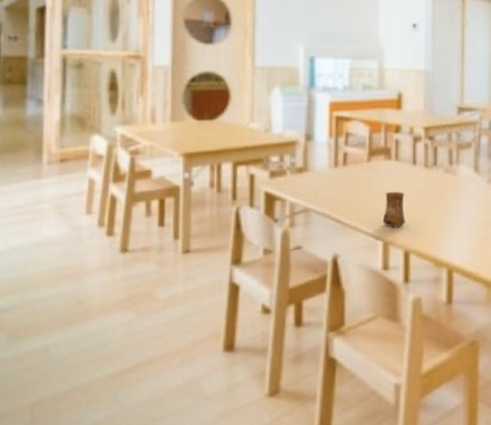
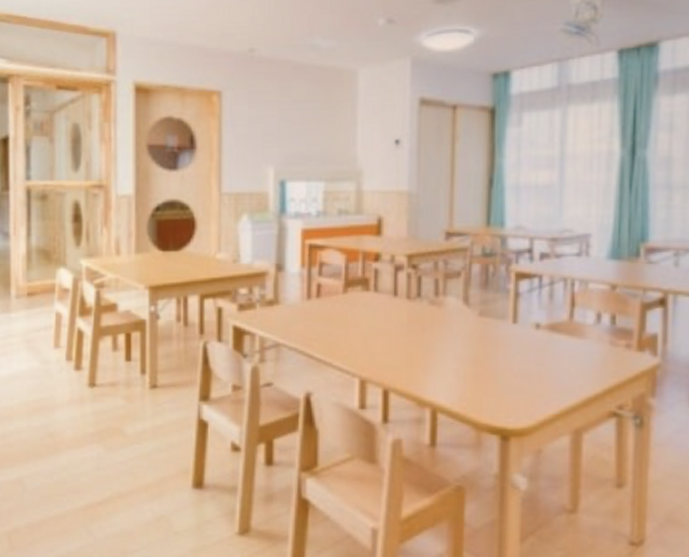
cup: present [382,191,406,227] -> none [359,325,385,364]

